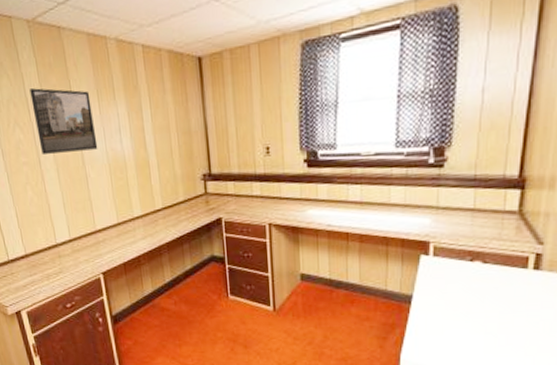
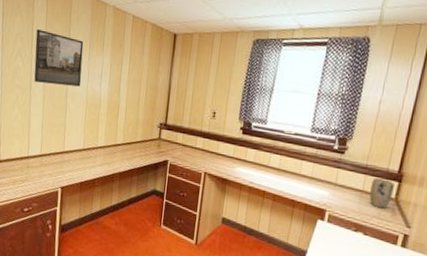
plant pot: none [484,189,515,227] -> present [369,178,394,209]

